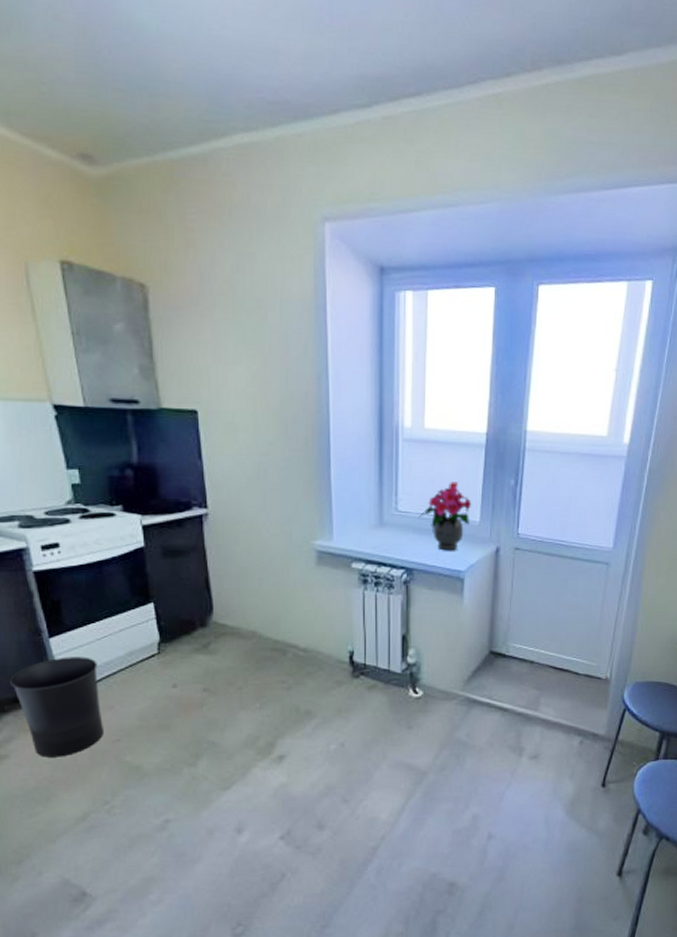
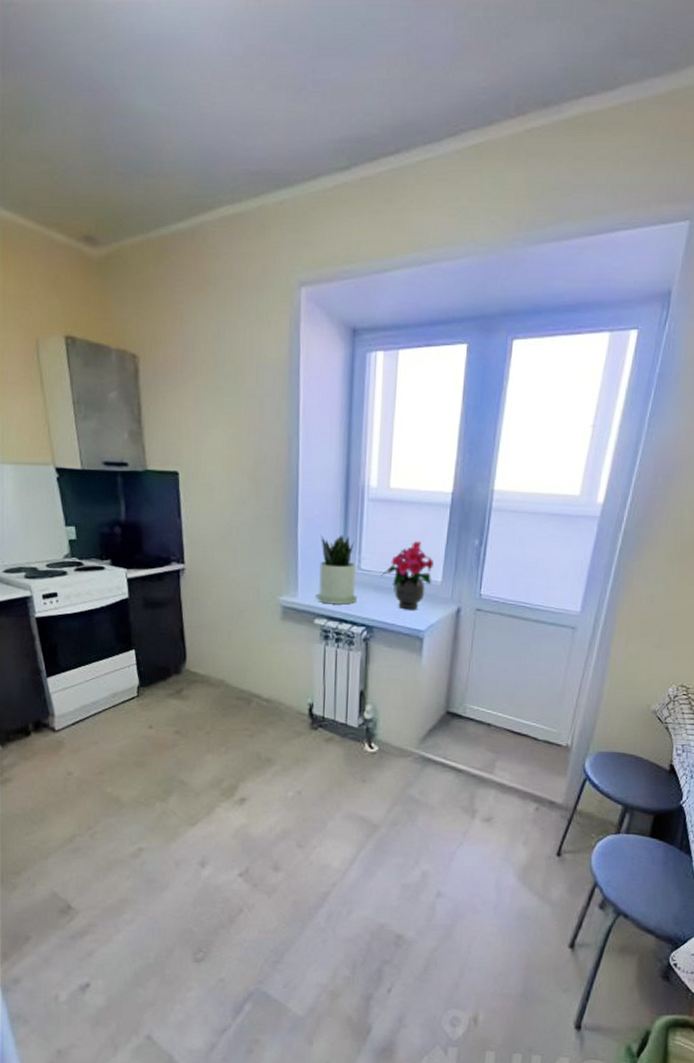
waste bin: present [10,657,105,758] -> none [14,695,90,784]
planter: none [351,476,396,547] -> present [315,535,358,605]

